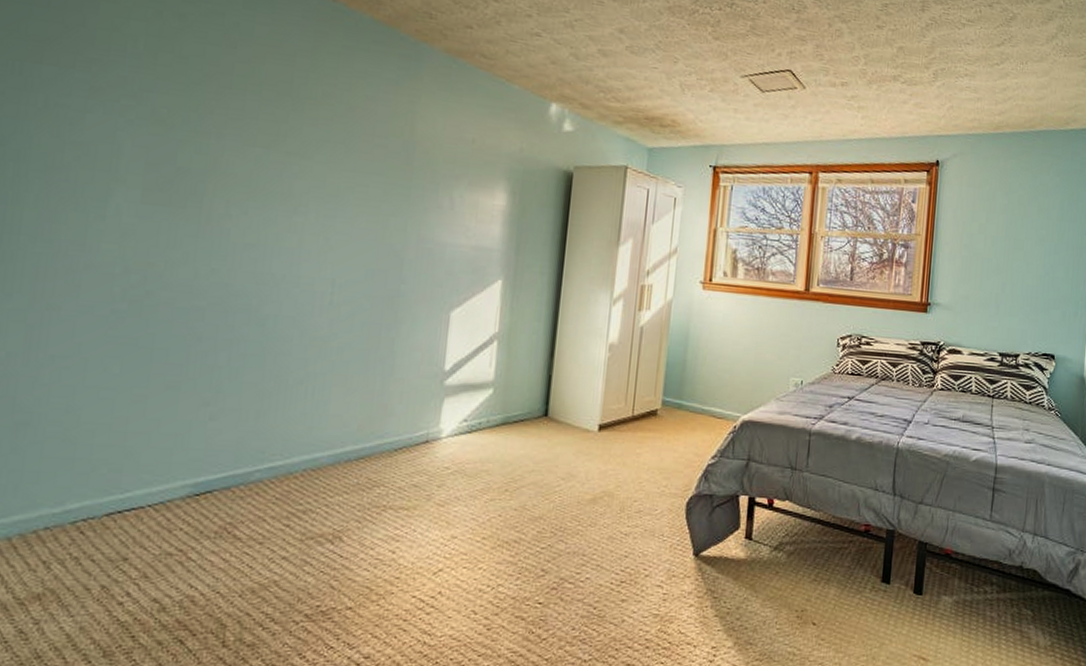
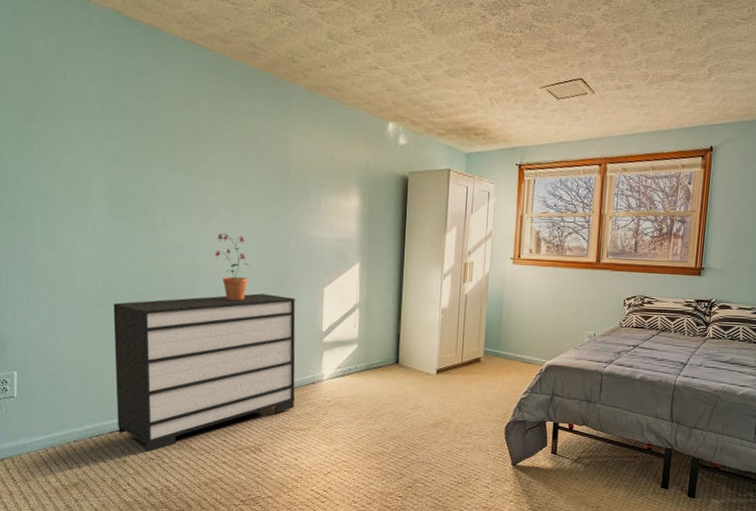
dresser: none [119,315,409,545] -> present [113,293,296,453]
potted plant: none [297,231,348,325] -> present [214,233,250,301]

